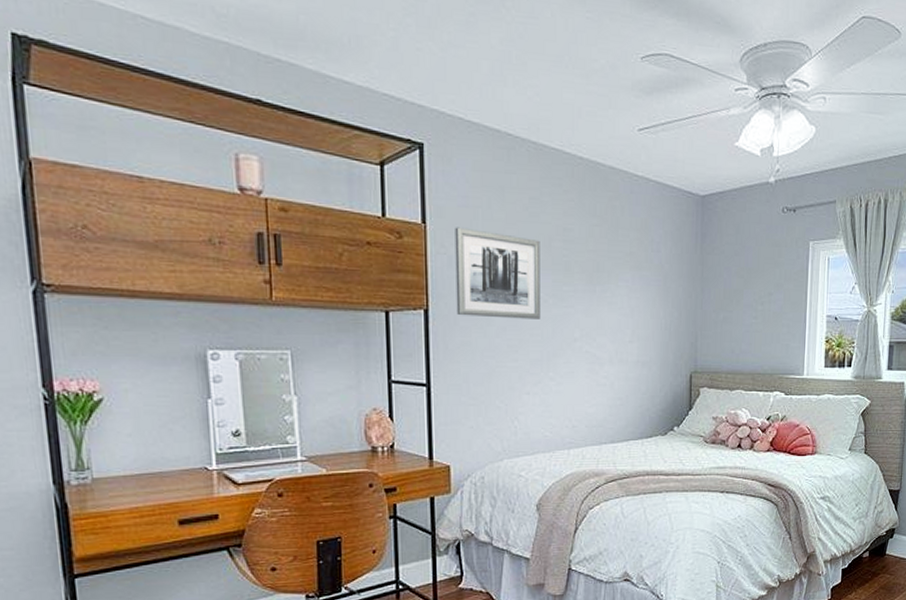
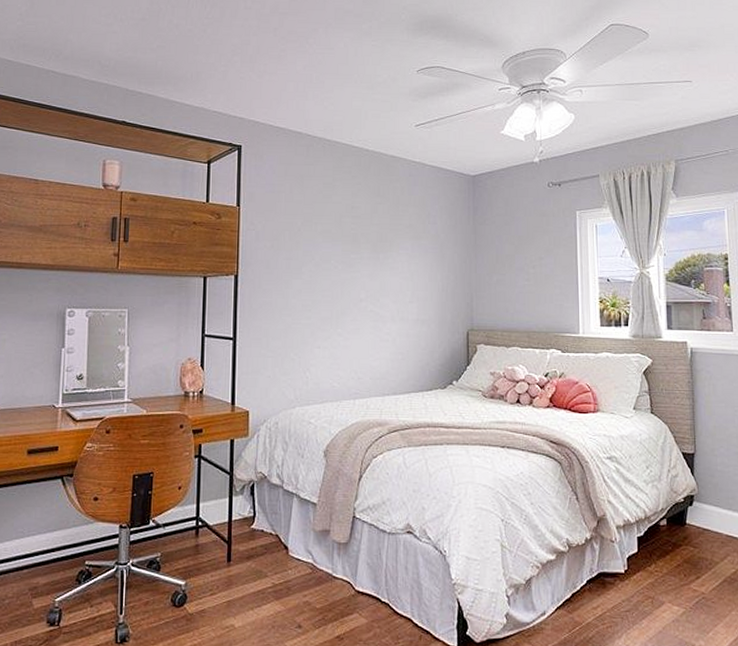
wall art: present [455,227,541,319] -> none [261,208,332,283]

